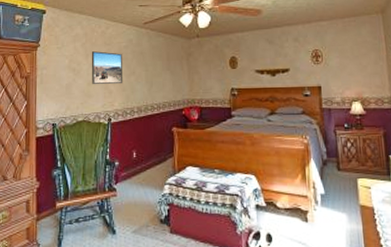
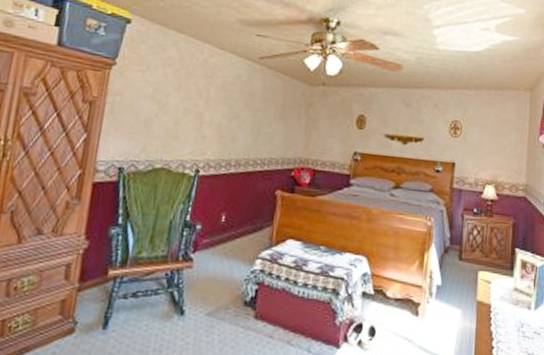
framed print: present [91,51,122,84] -> none [181,82,226,128]

